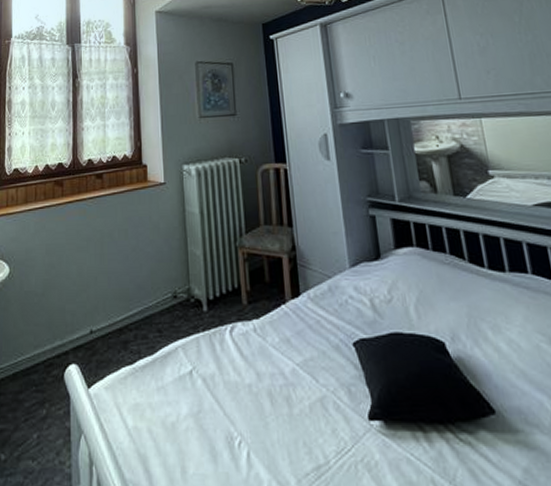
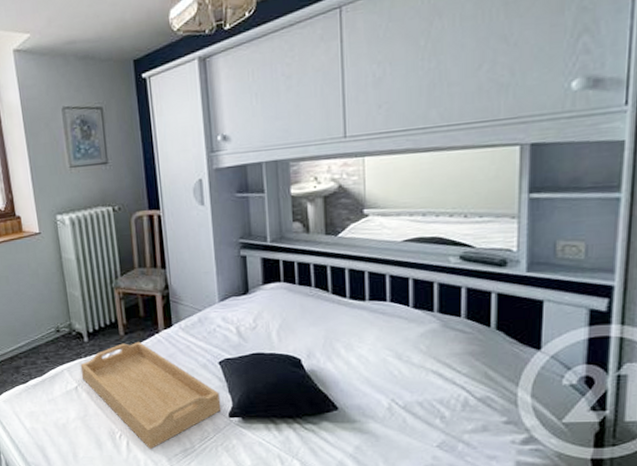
serving tray: none [197,313,359,466] -> present [80,341,222,450]

